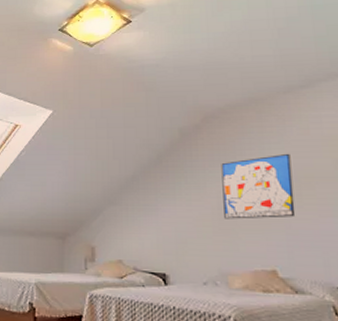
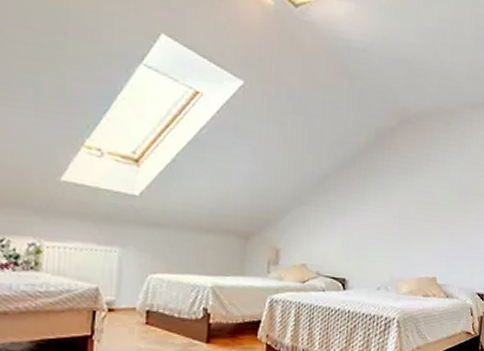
wall art: present [221,153,296,219] -> none [403,169,464,230]

